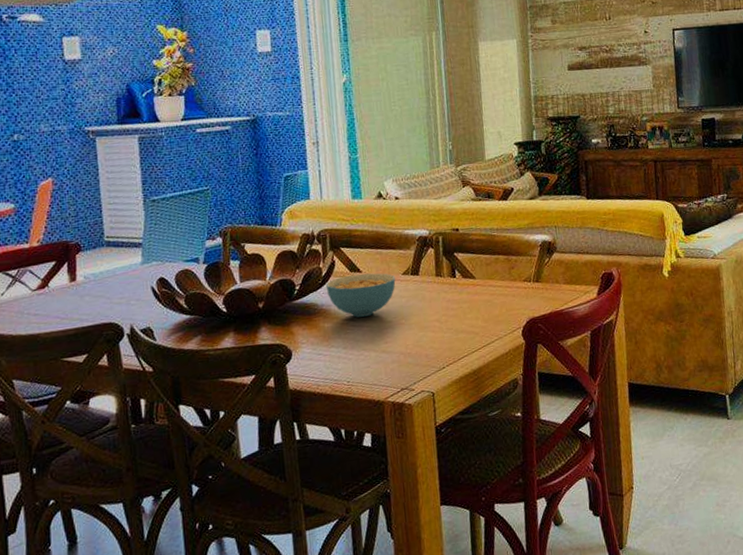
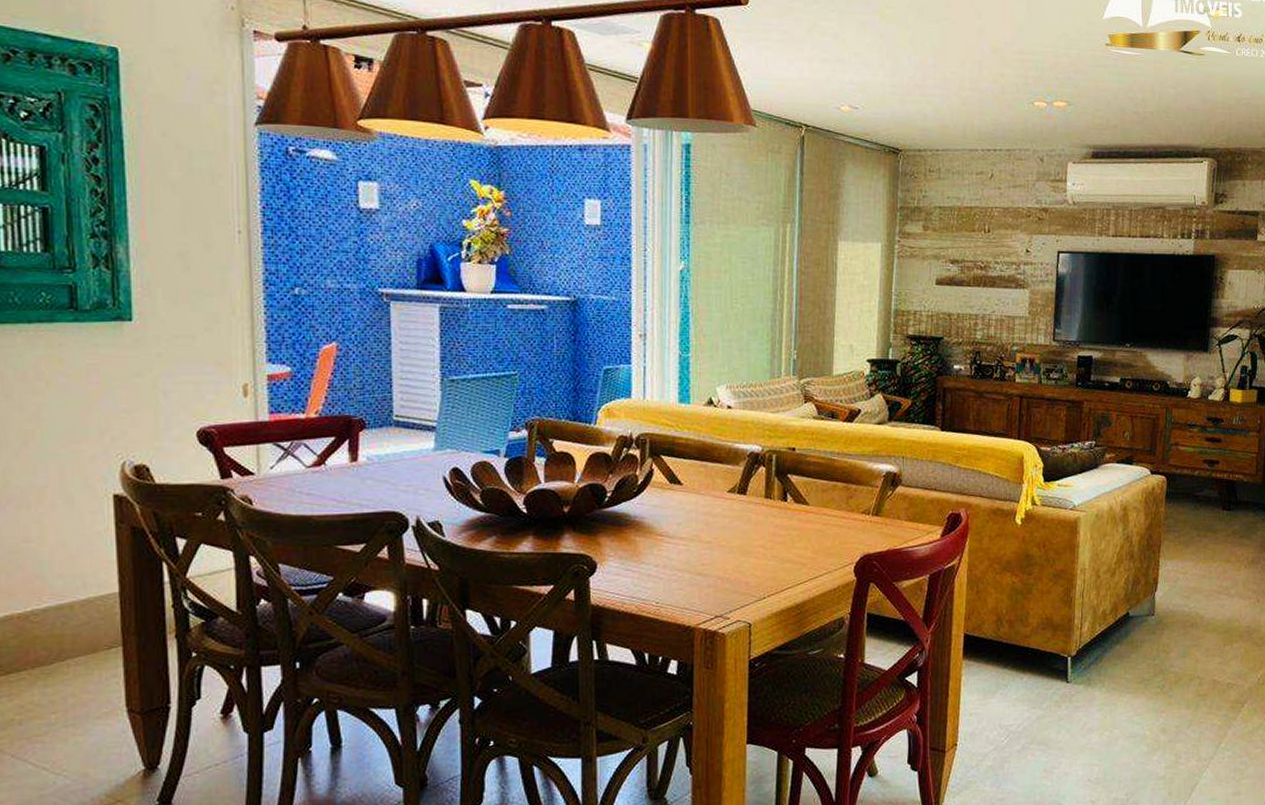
cereal bowl: present [326,273,396,318] -> none [641,486,720,534]

